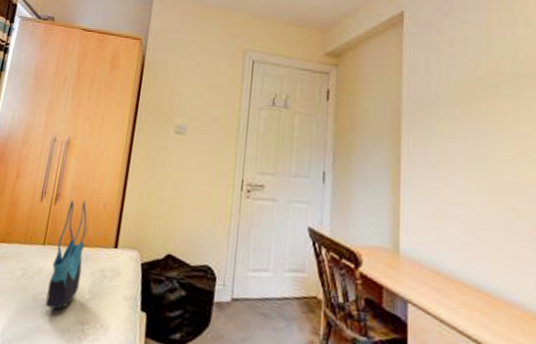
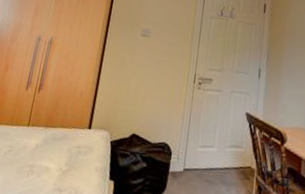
tote bag: present [45,199,88,309] -> none [28,89,66,179]

